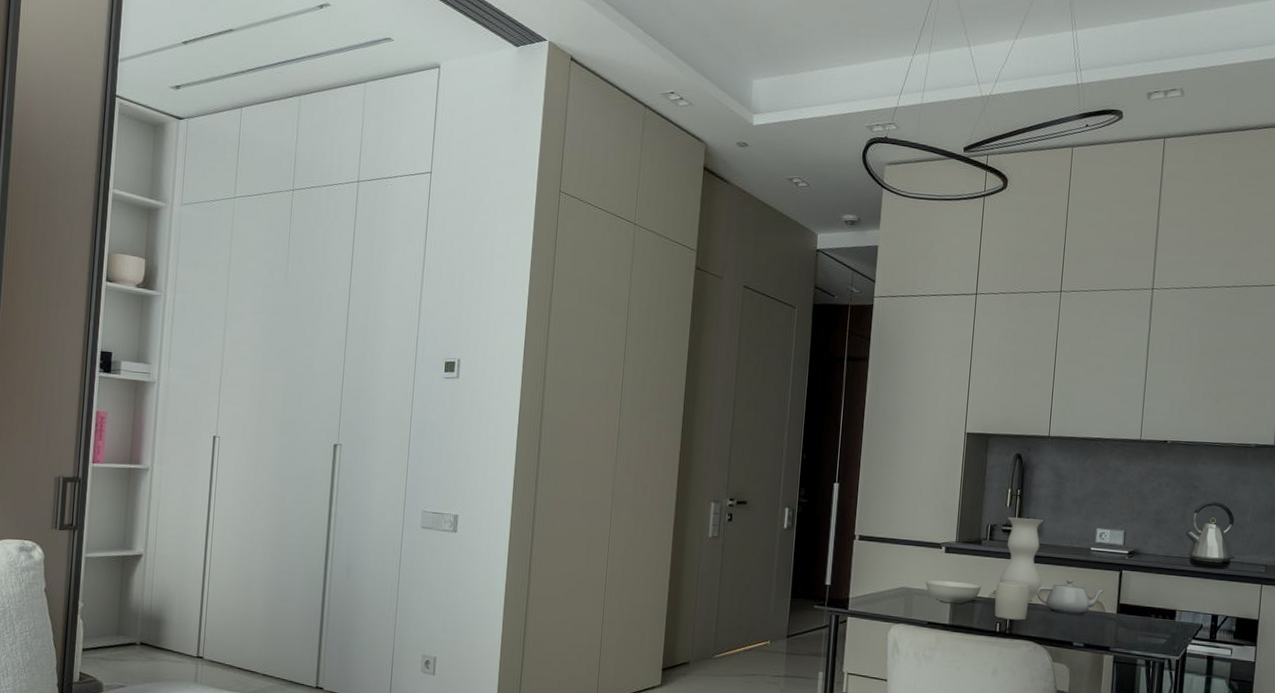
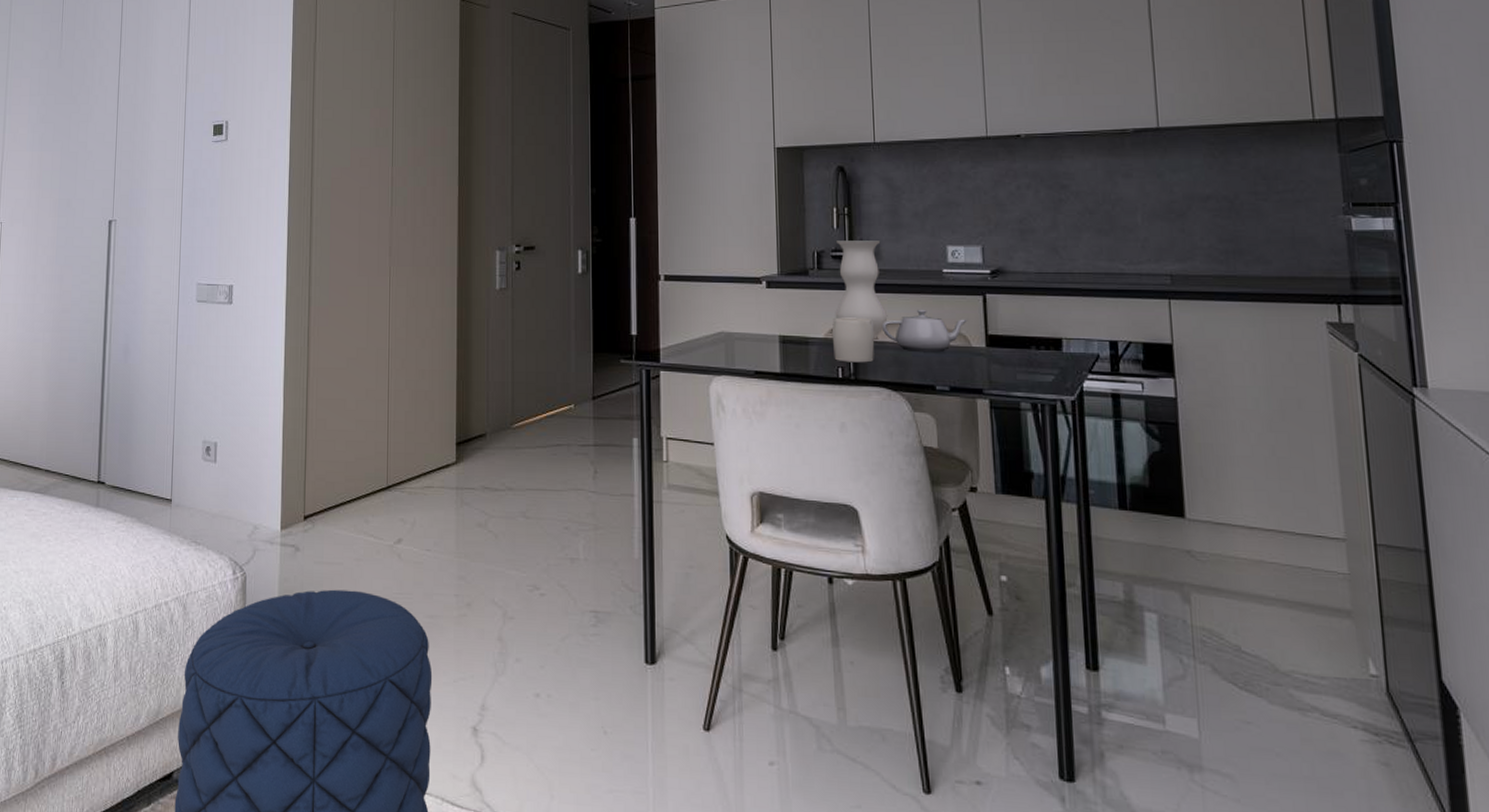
bowl: present [925,580,982,605] -> none [747,320,815,349]
kettle: present [1184,501,1235,570] -> none [1058,202,1129,285]

